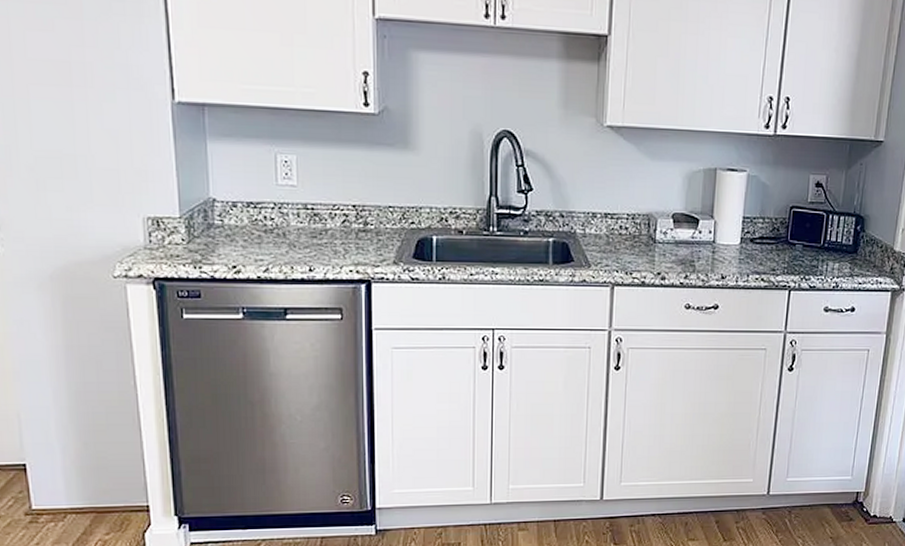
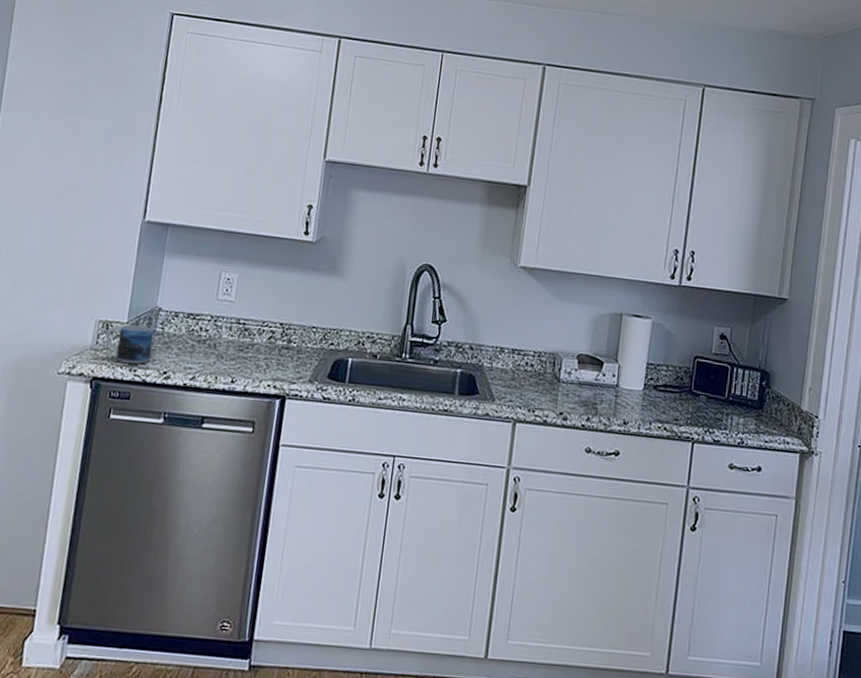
mug: none [157,219,214,260] -> present [105,324,155,364]

